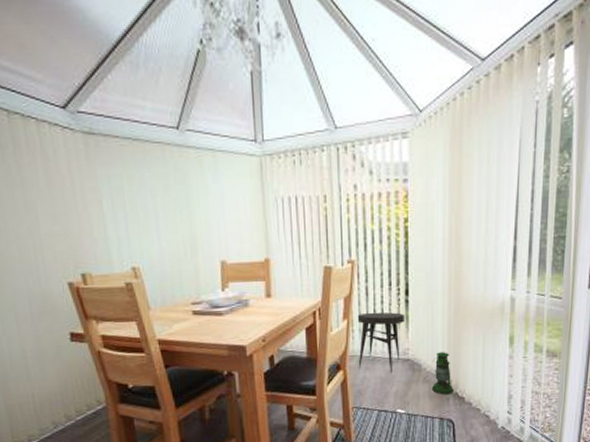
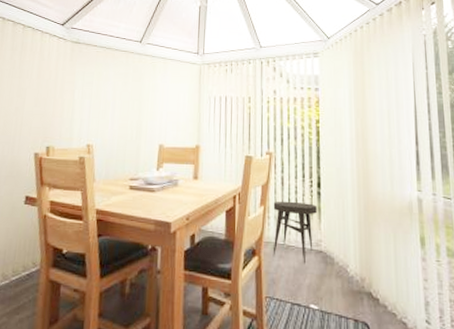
lantern: present [431,352,454,395] -> none [344,247,367,294]

